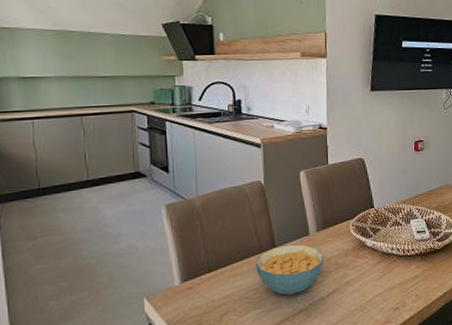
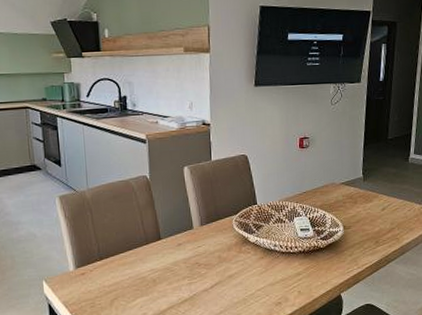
cereal bowl: present [255,244,324,295] -> none [142,237,207,285]

